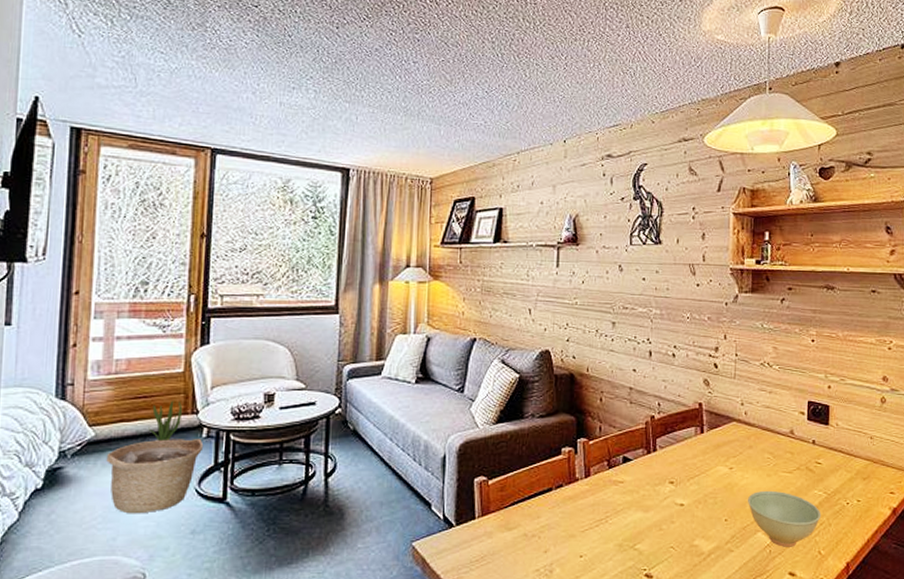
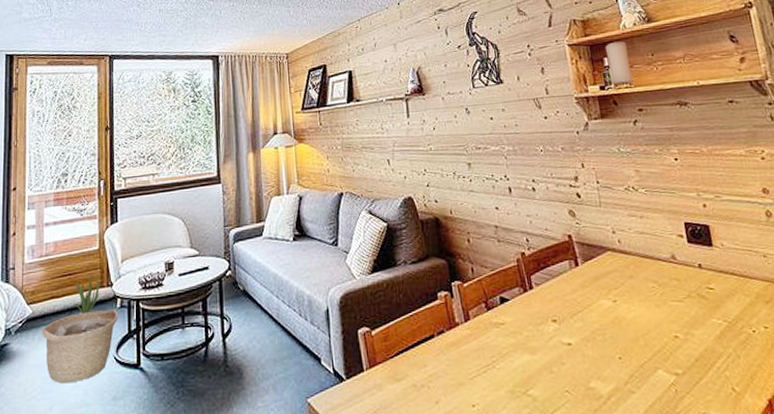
bowl: present [748,490,821,547] -> none [639,322,727,385]
candle: none [767,216,790,261] -> present [605,41,634,85]

